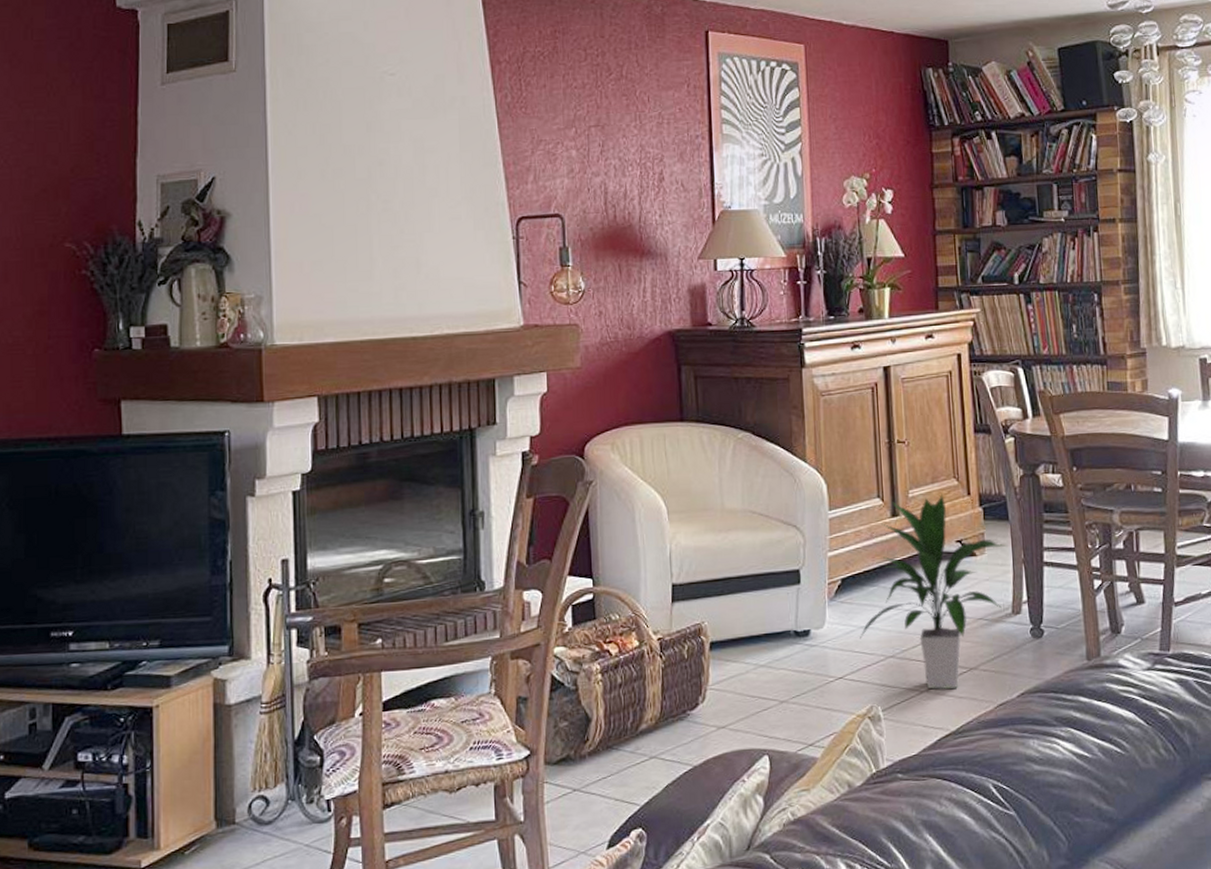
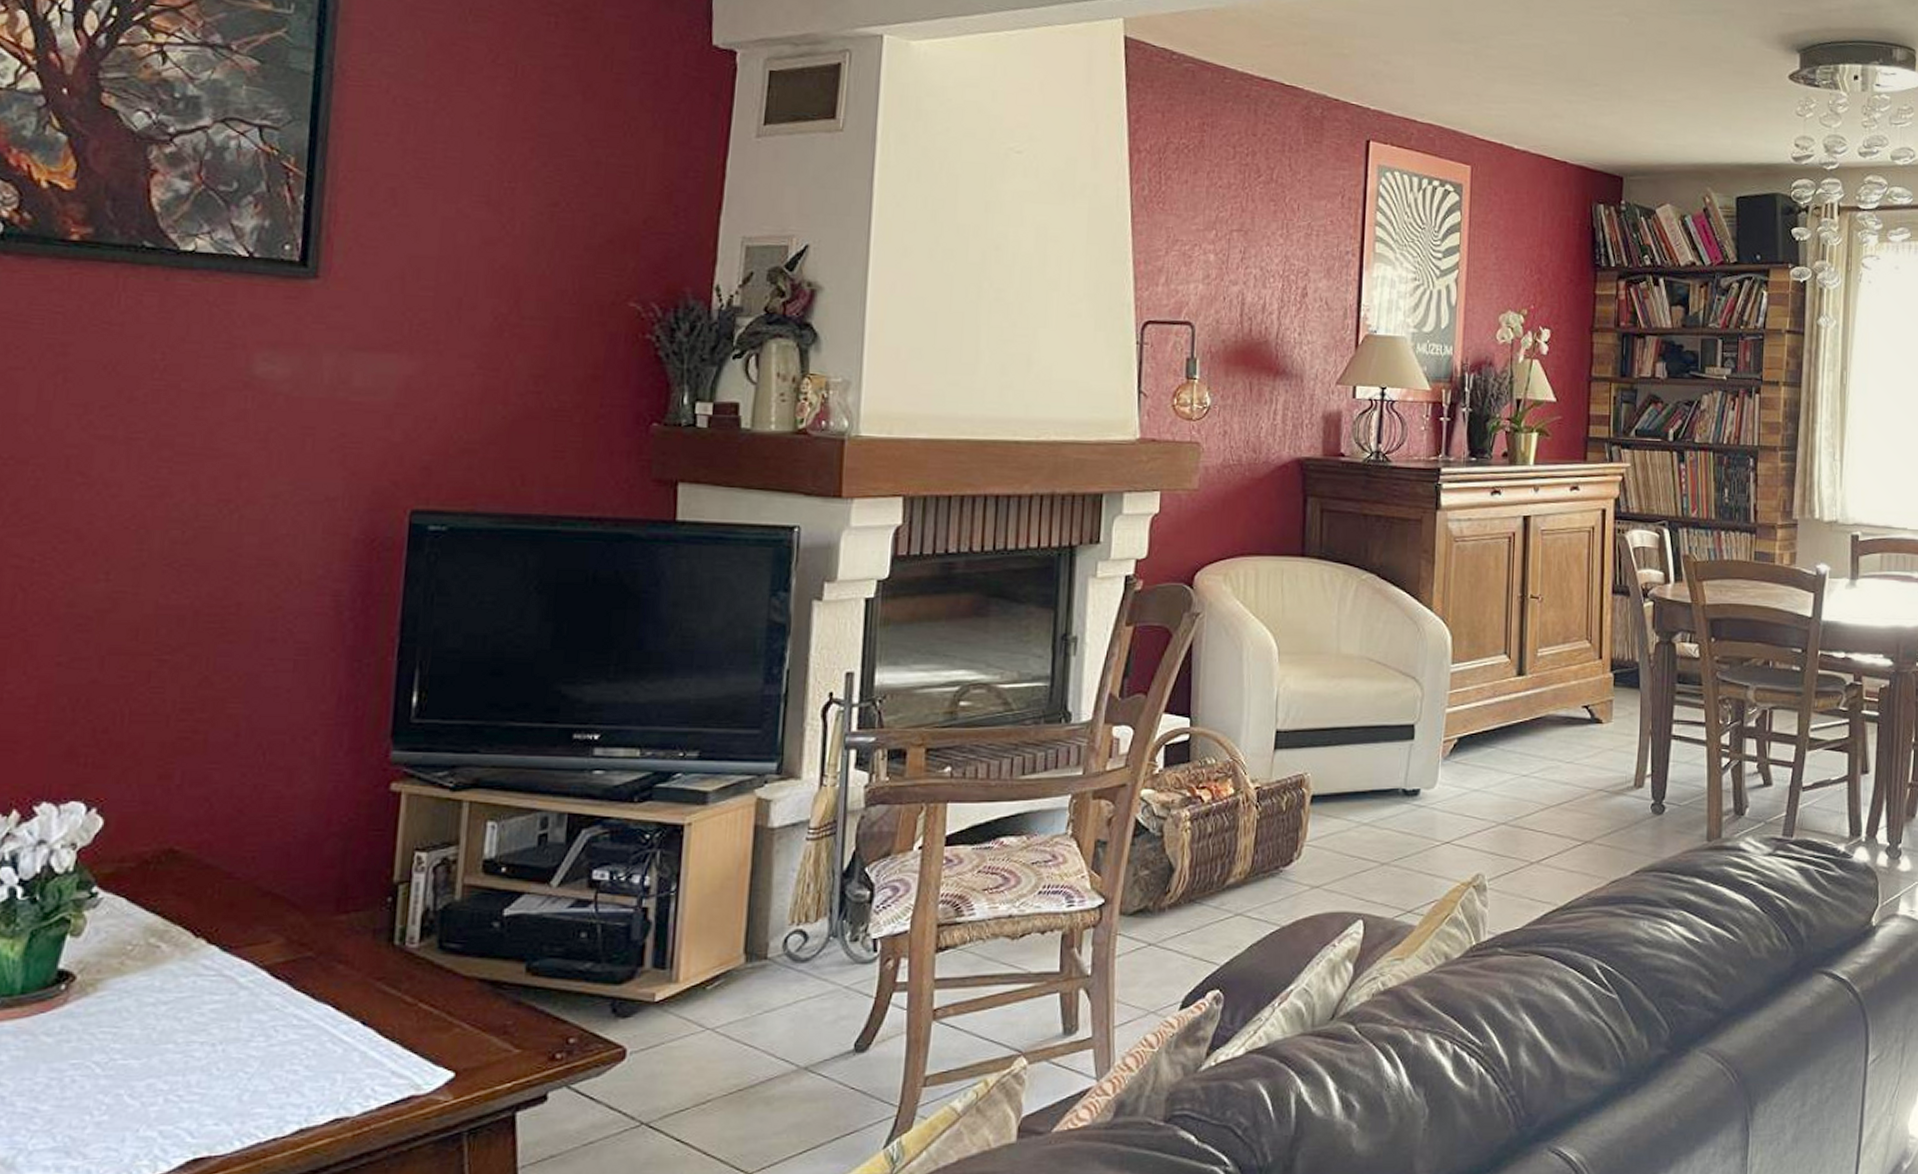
indoor plant: present [860,494,1008,690] -> none [1472,655,1636,863]

